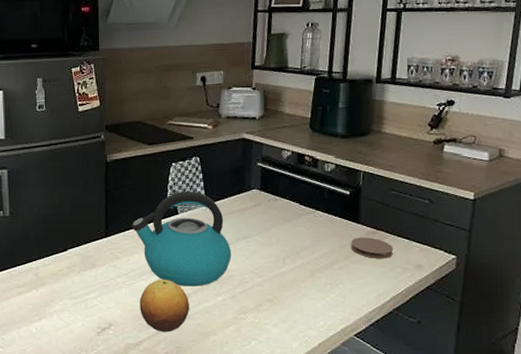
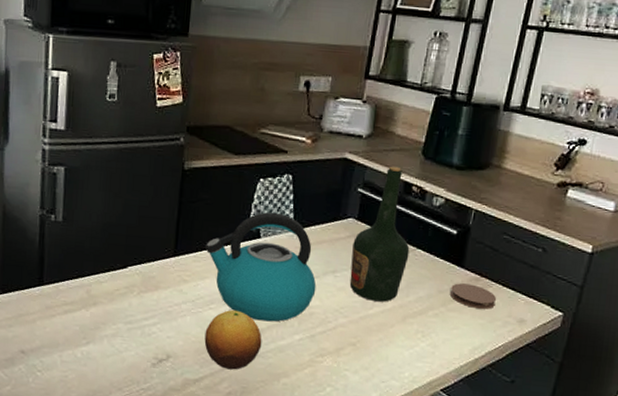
bottle: none [259,141,310,260] -> present [349,166,410,302]

